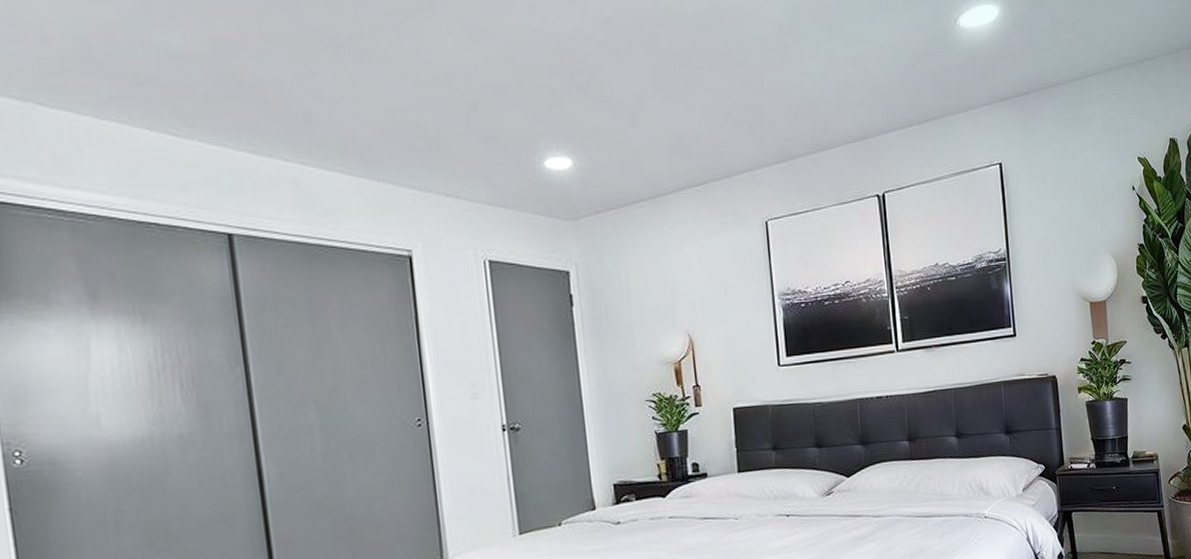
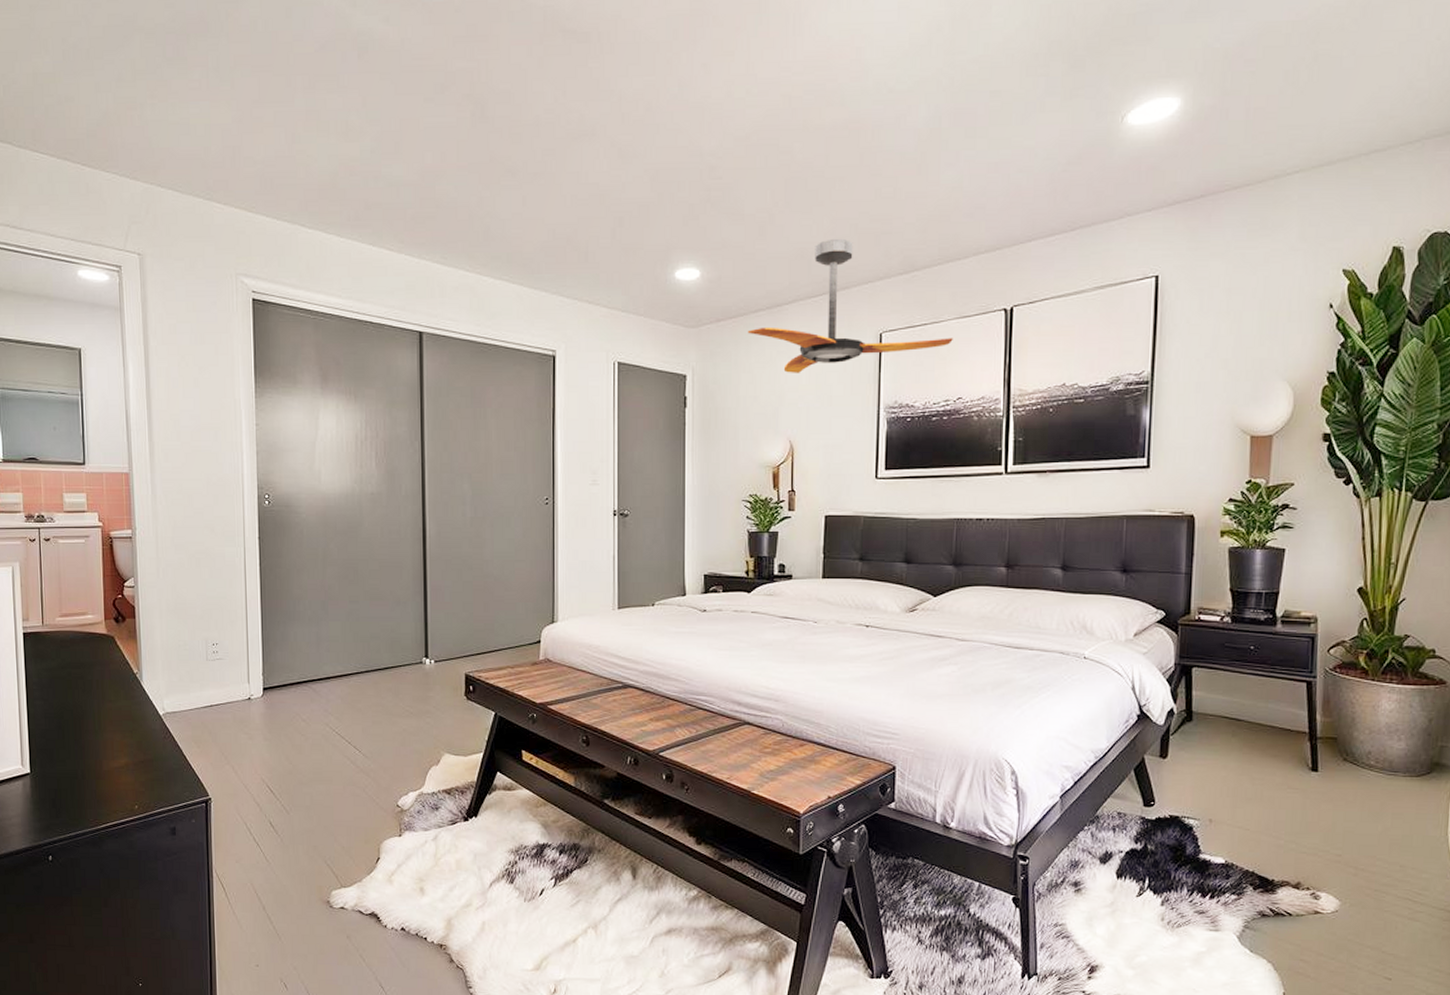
ceiling fan: none [631,127,835,265] -> present [747,238,953,373]

